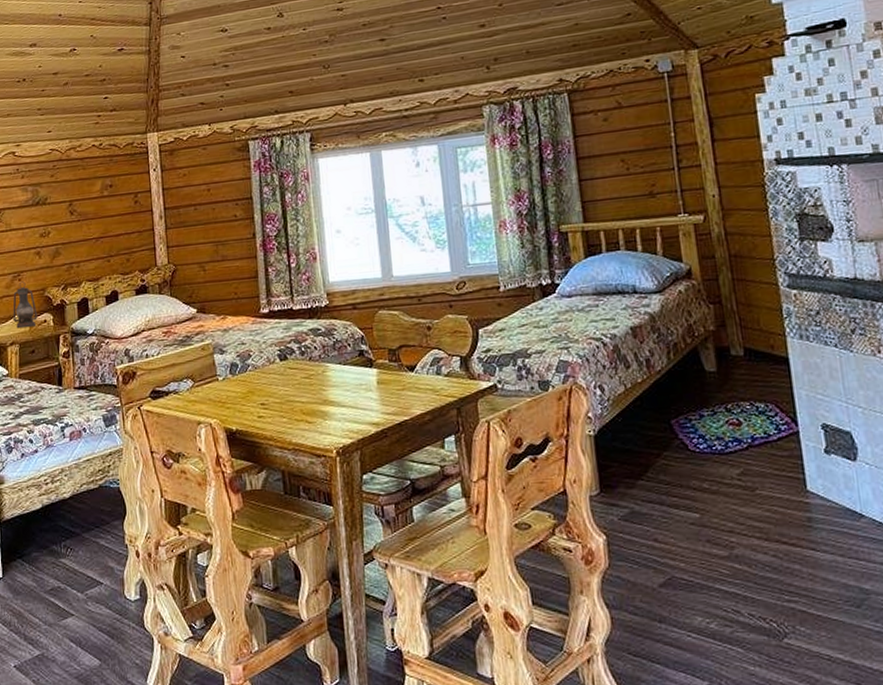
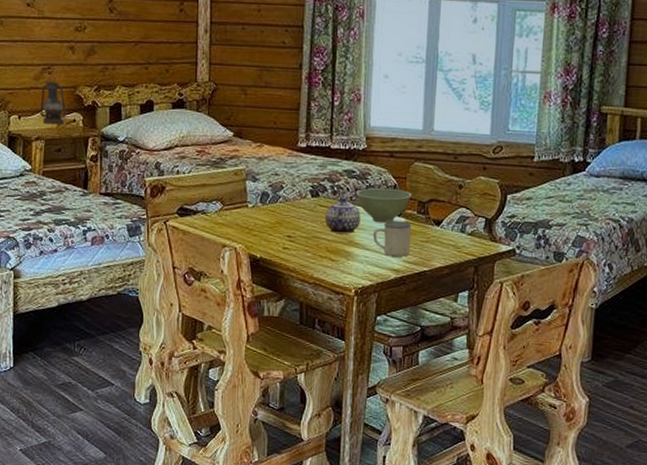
teapot: none [296,357,333,394] -> present [325,197,361,234]
bowl: none [324,340,381,378] -> present [356,187,412,224]
mug: none [347,371,388,410] -> present [373,220,412,257]

